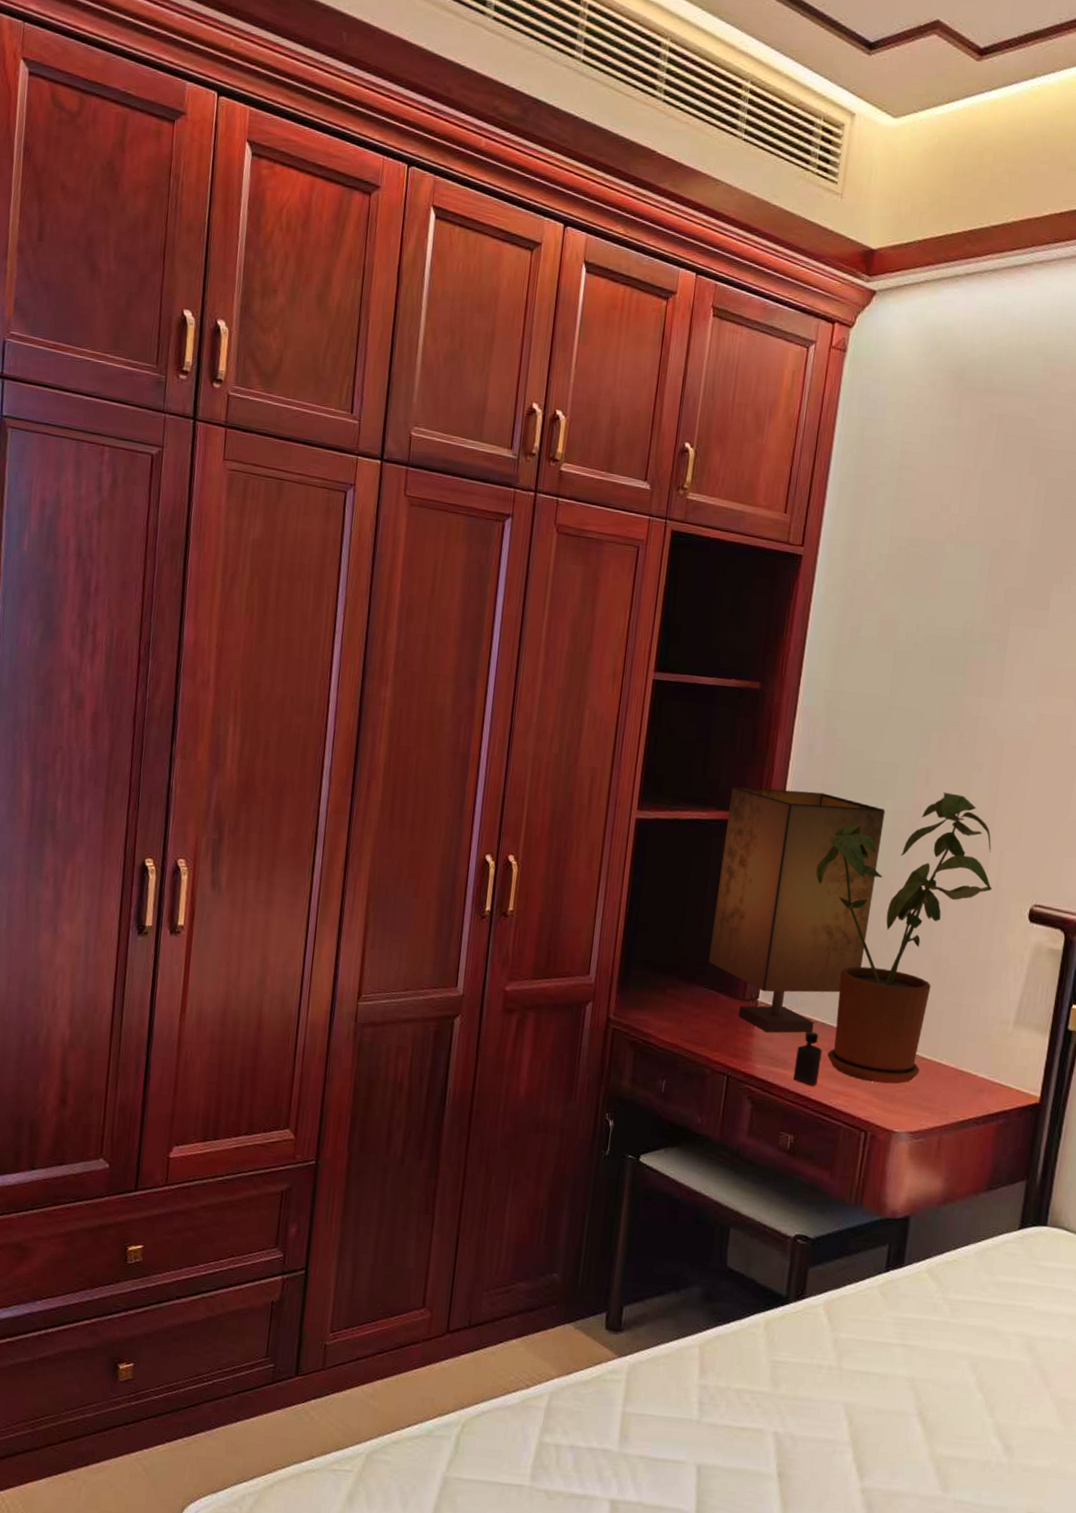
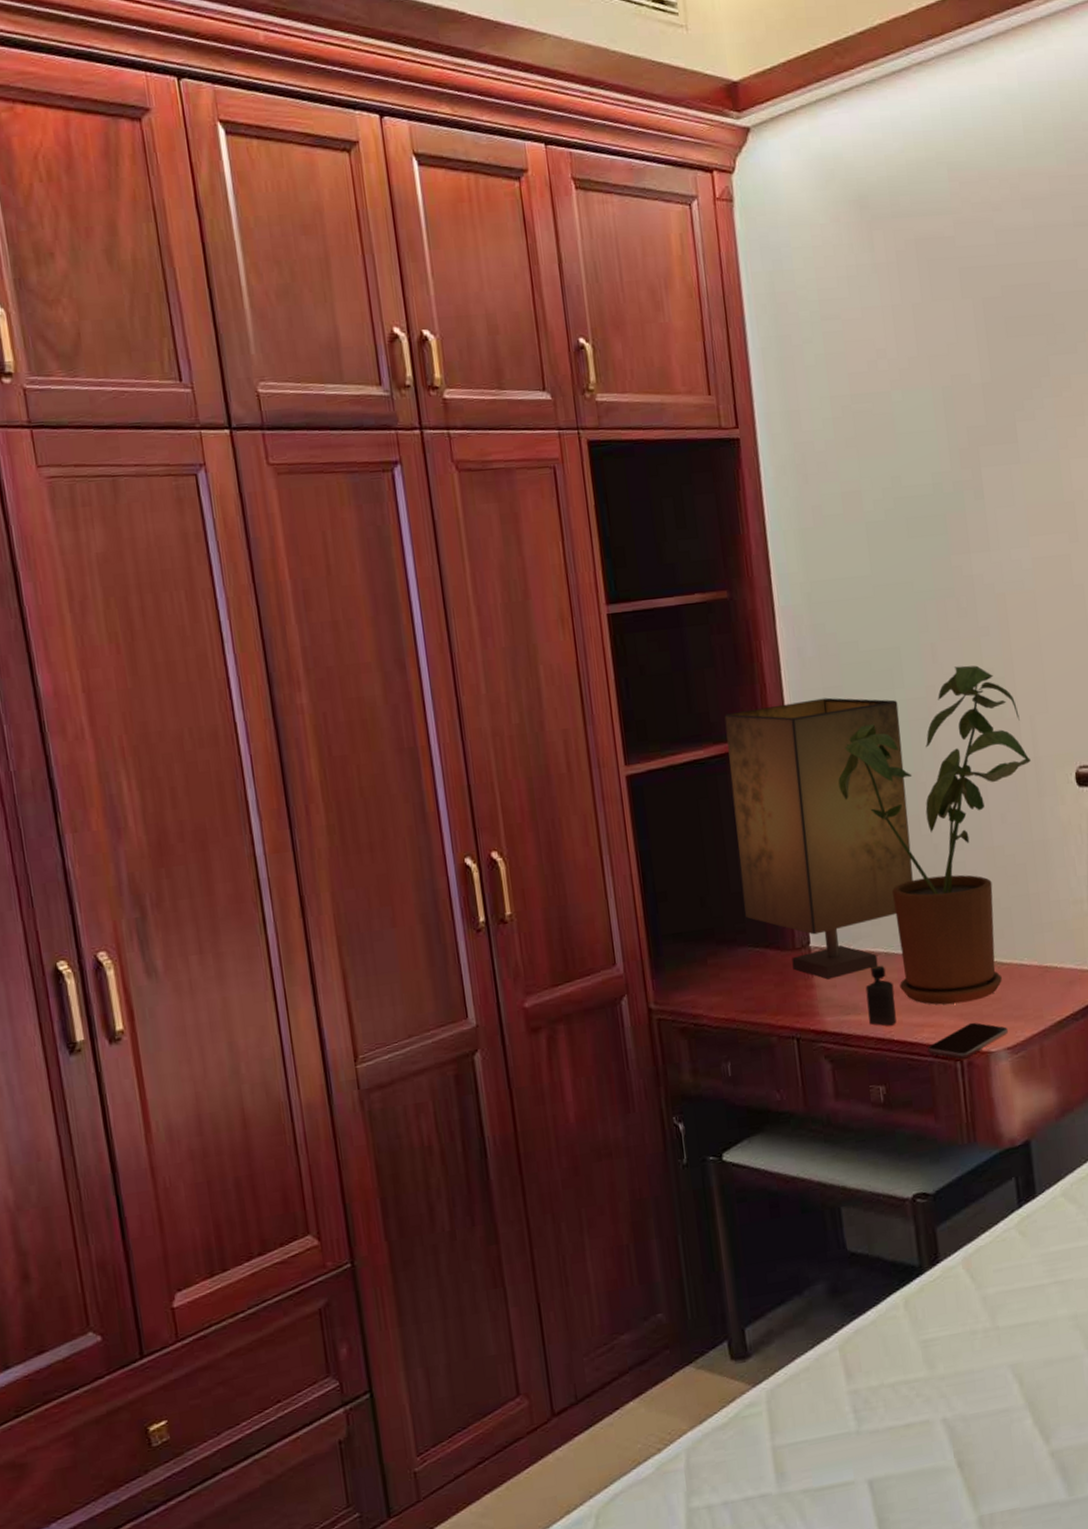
mobile phone: none [838,1101,915,1132] -> present [927,1022,1009,1059]

